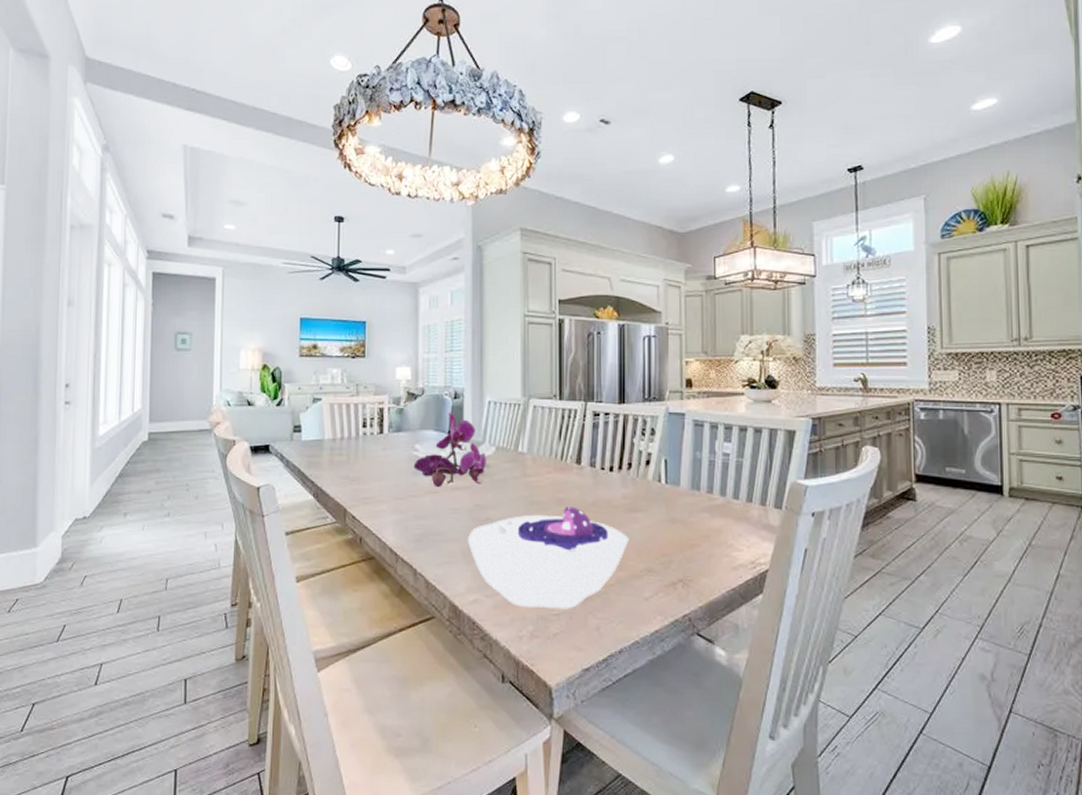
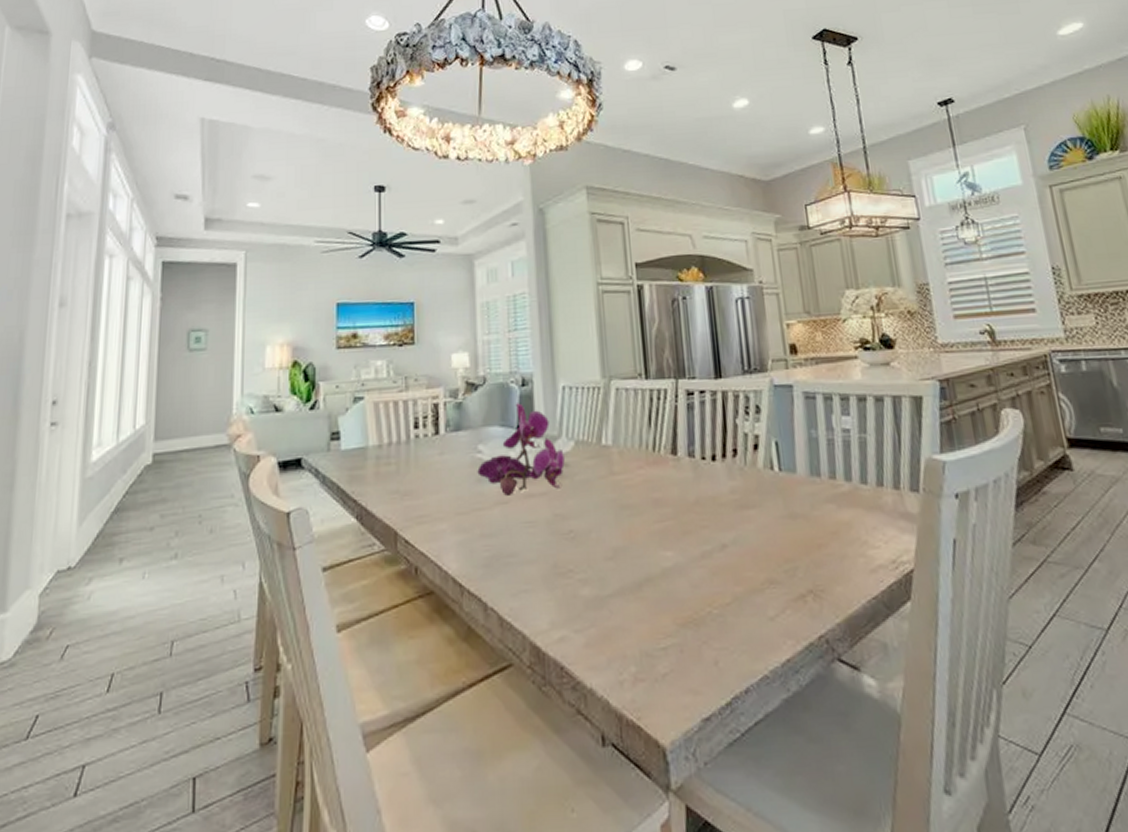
decorative bowl: present [468,506,629,609] -> none [548,508,744,642]

